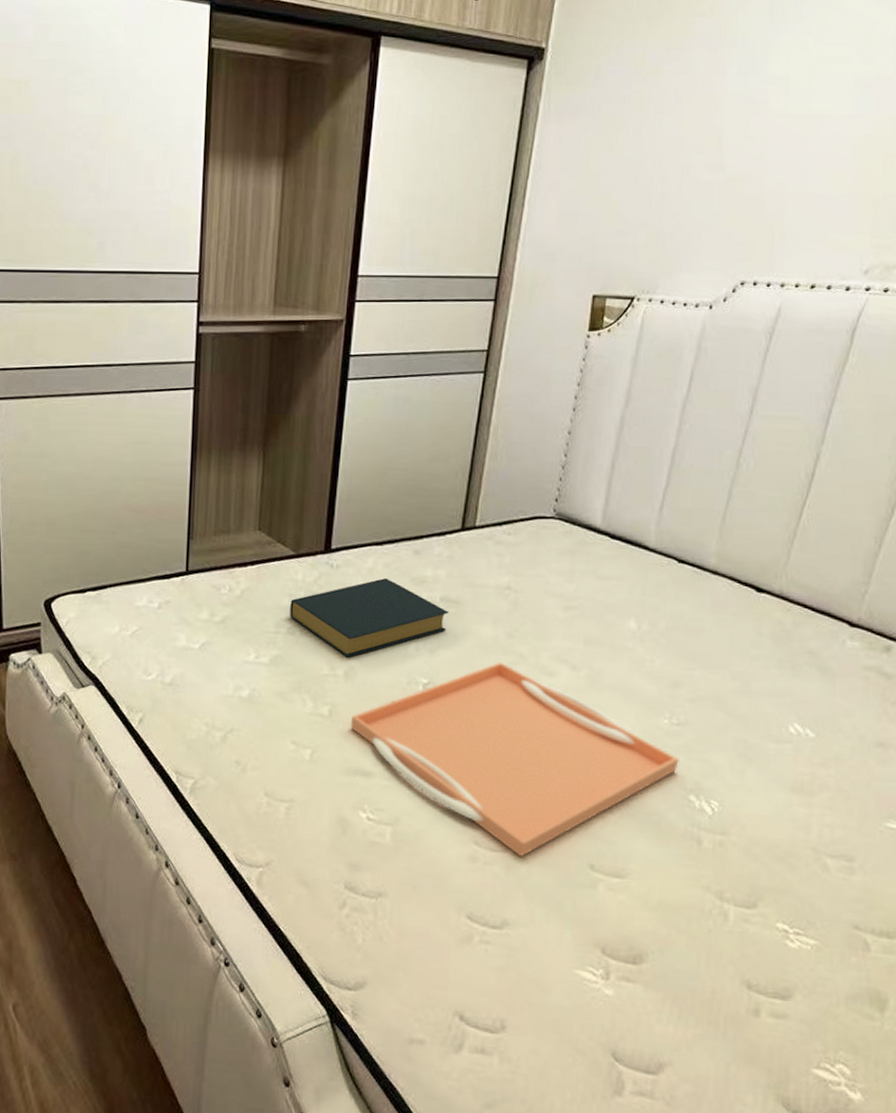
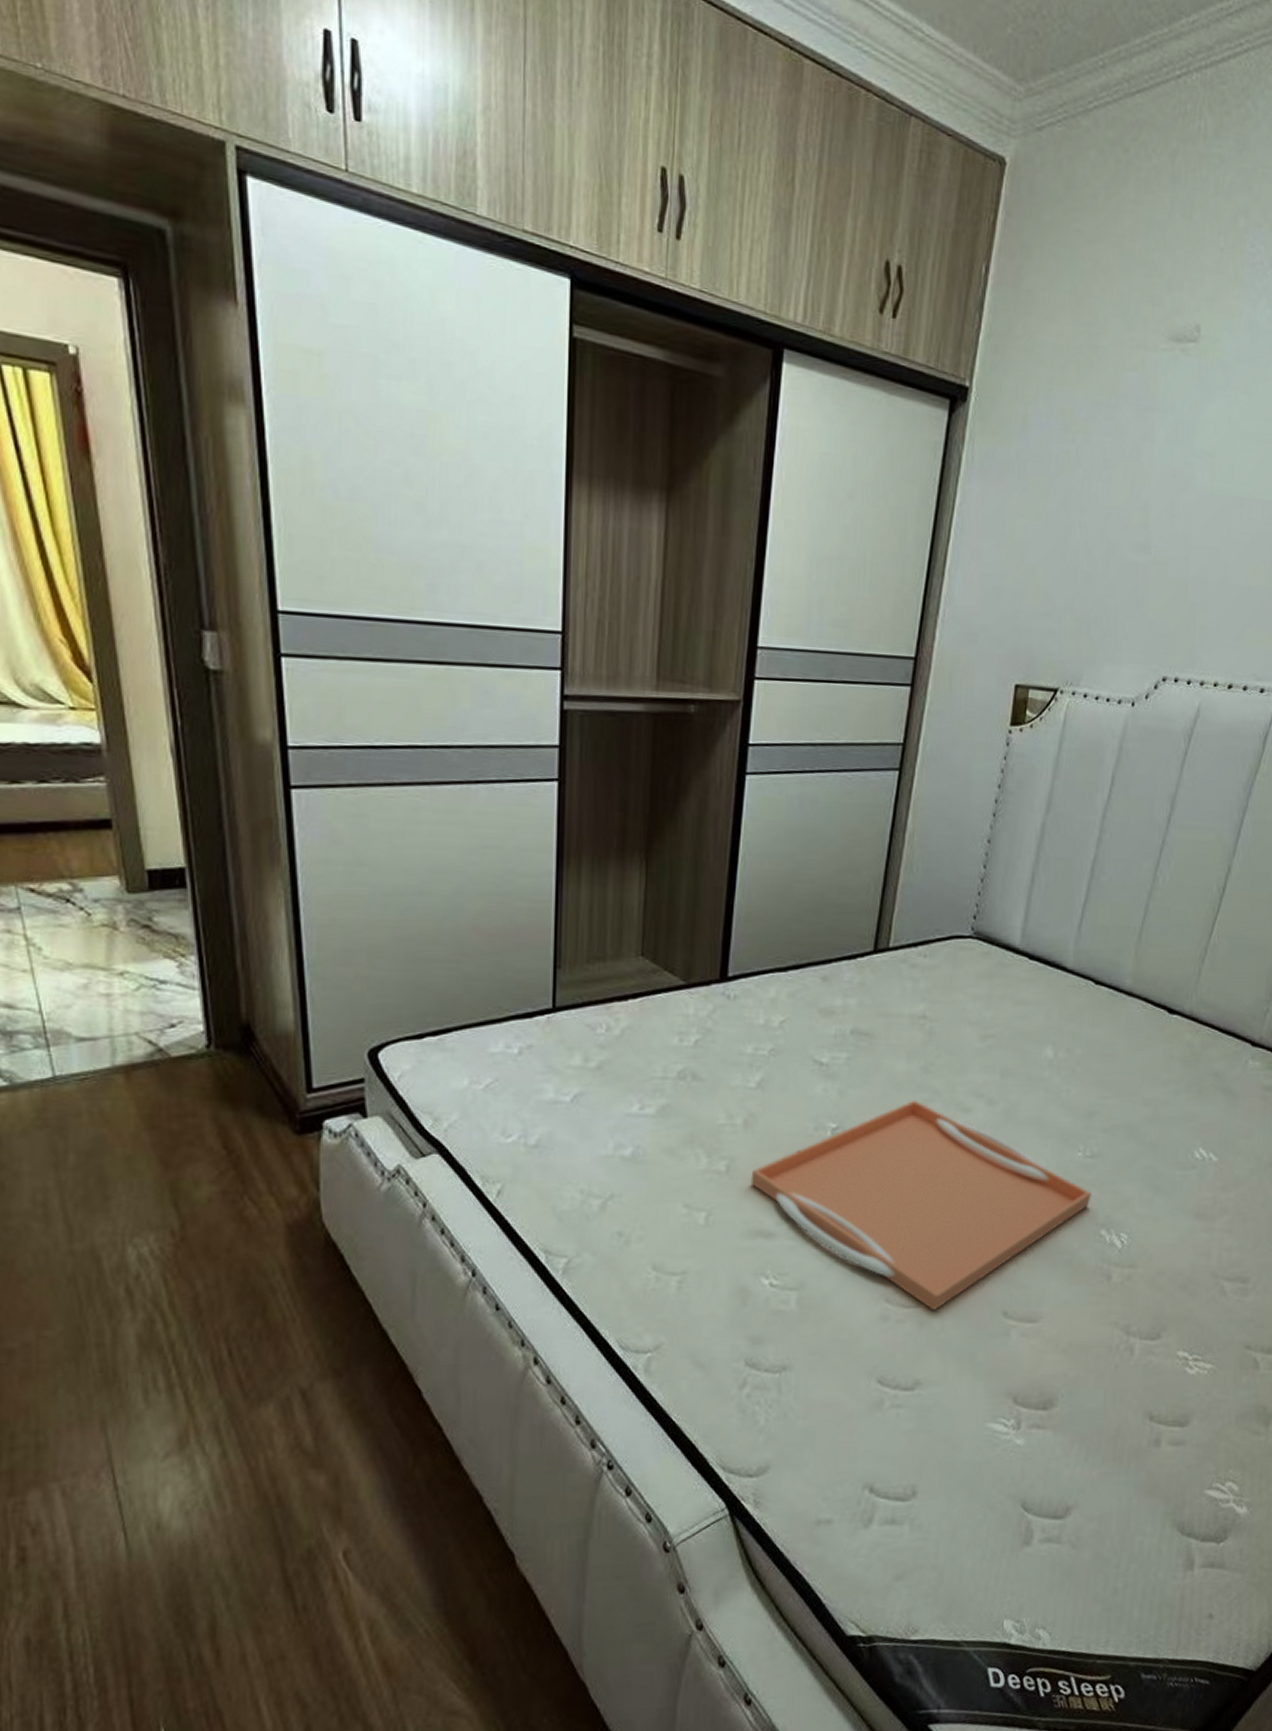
hardback book: present [290,578,449,658] -> none [680,1010,860,1103]

